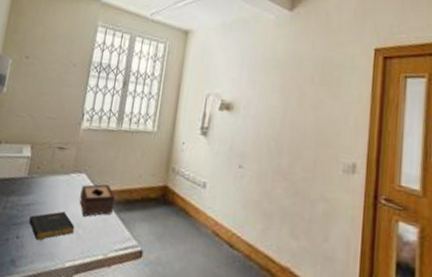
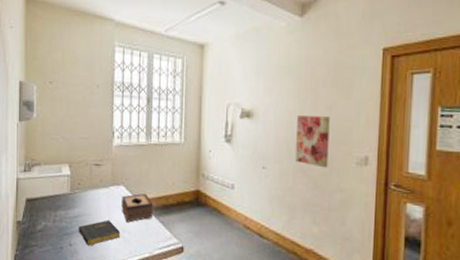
wall art: none [276,112,316,173] -> present [296,115,330,168]

